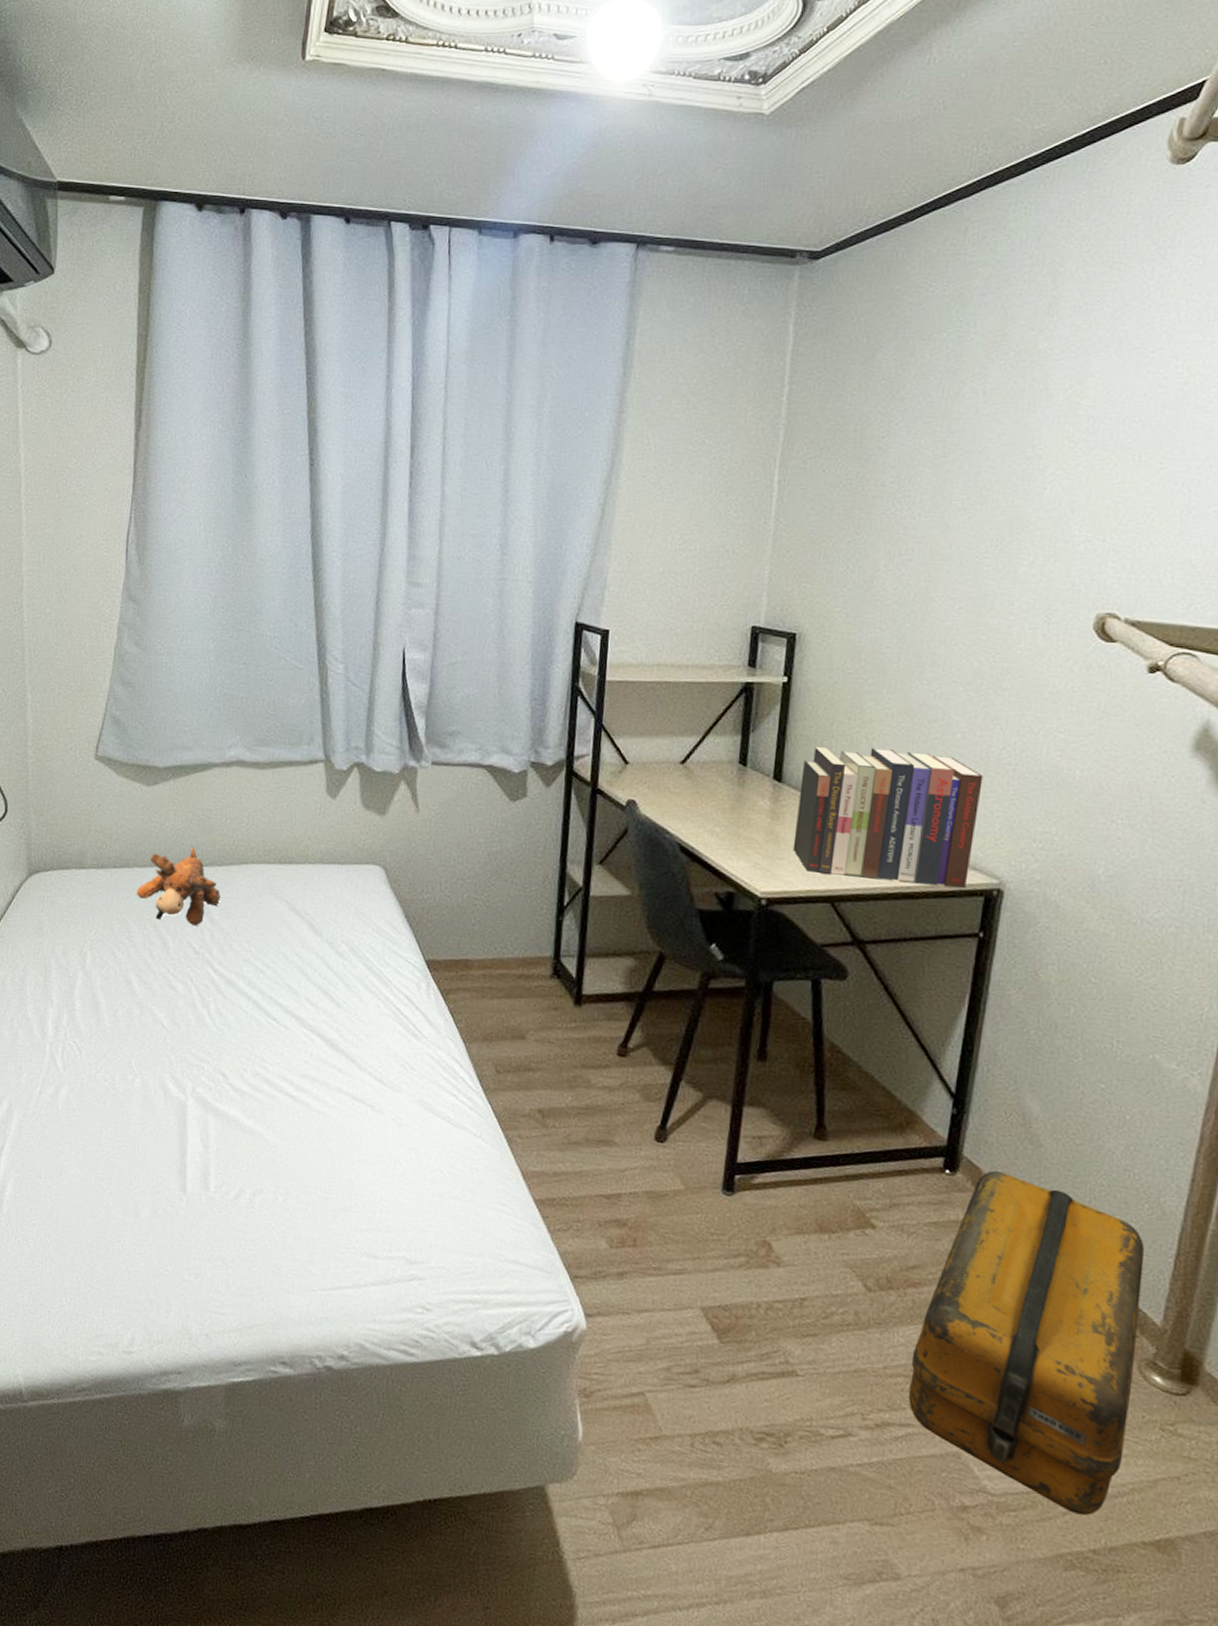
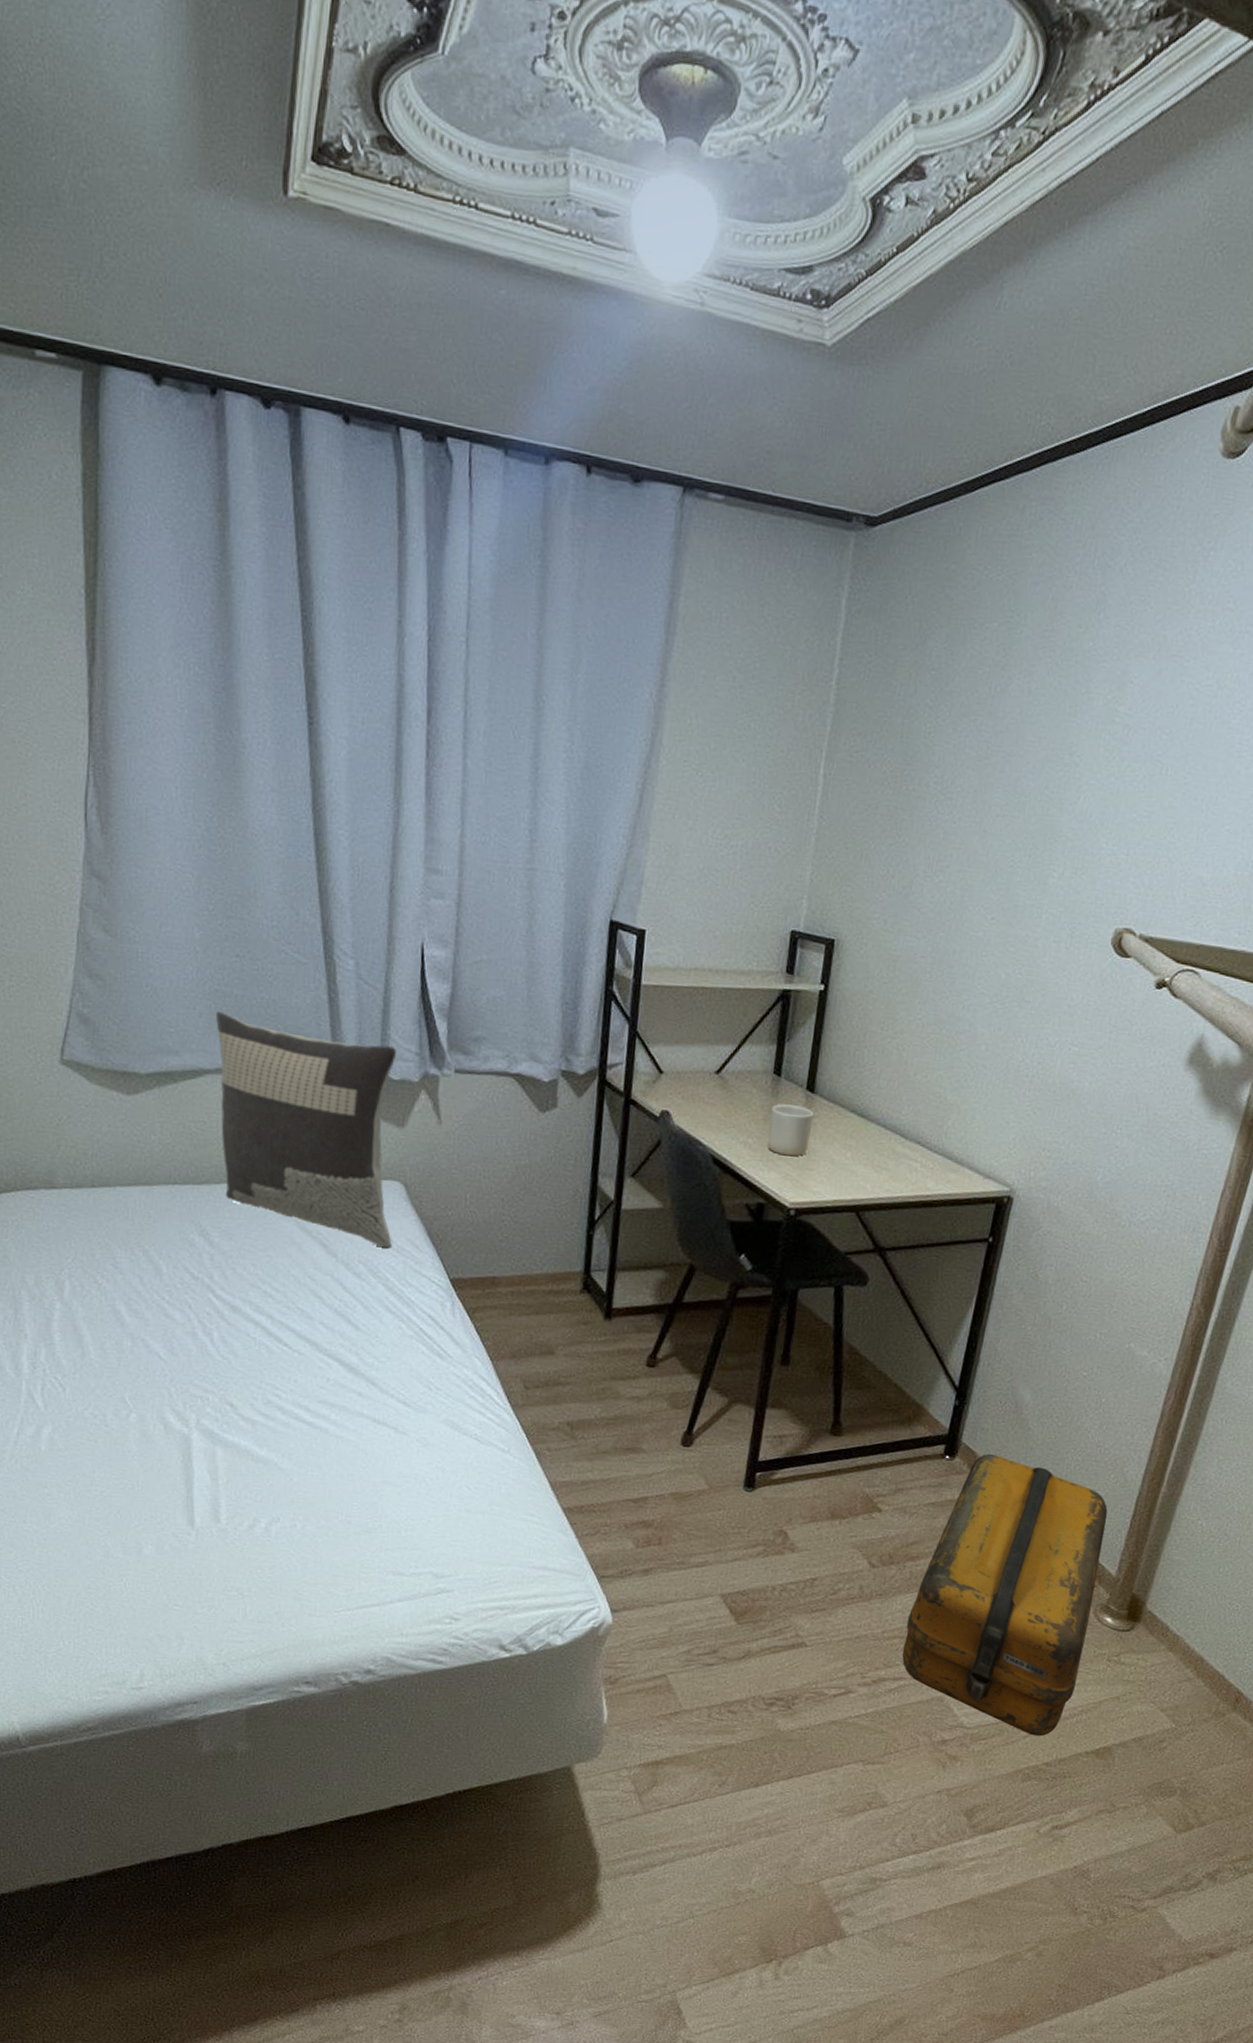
stuffed animal: present [136,847,221,926] -> none [120,1163,221,1249]
pillow: none [224,711,380,929] -> present [215,1011,397,1248]
mug: none [735,793,783,846] -> present [767,1104,814,1157]
books: present [793,747,983,888] -> none [822,1057,1003,1196]

